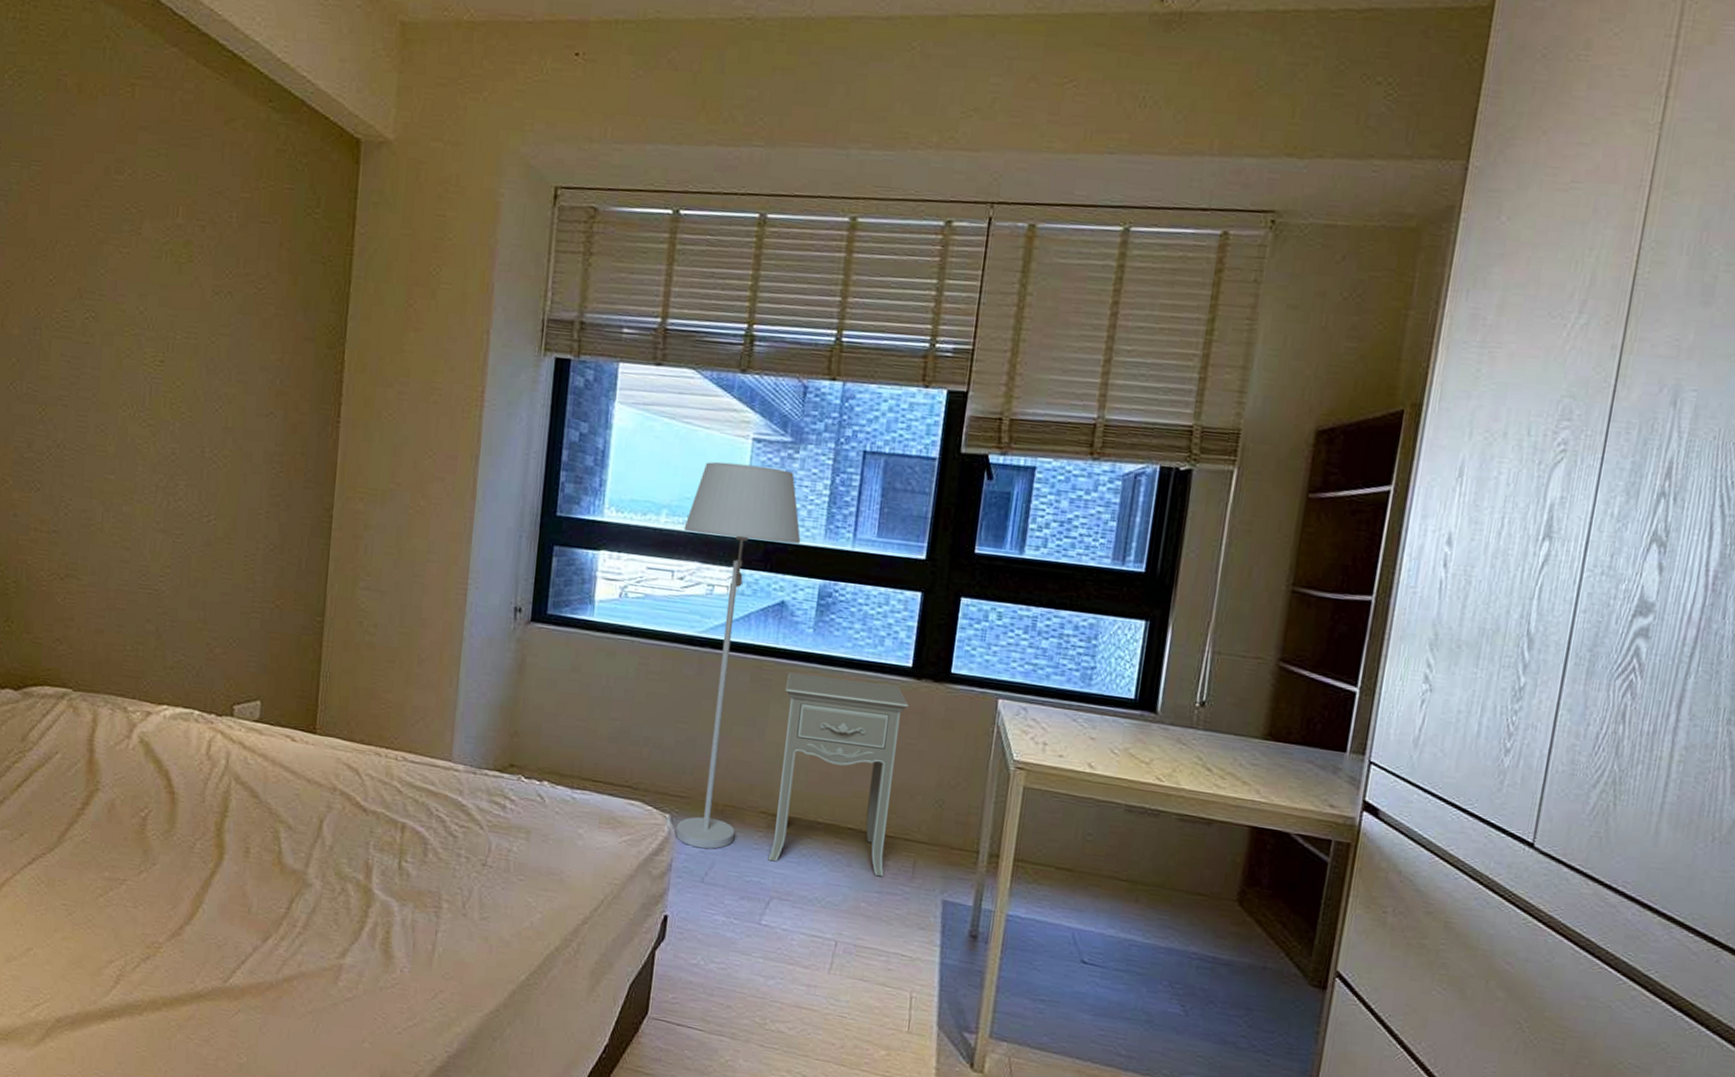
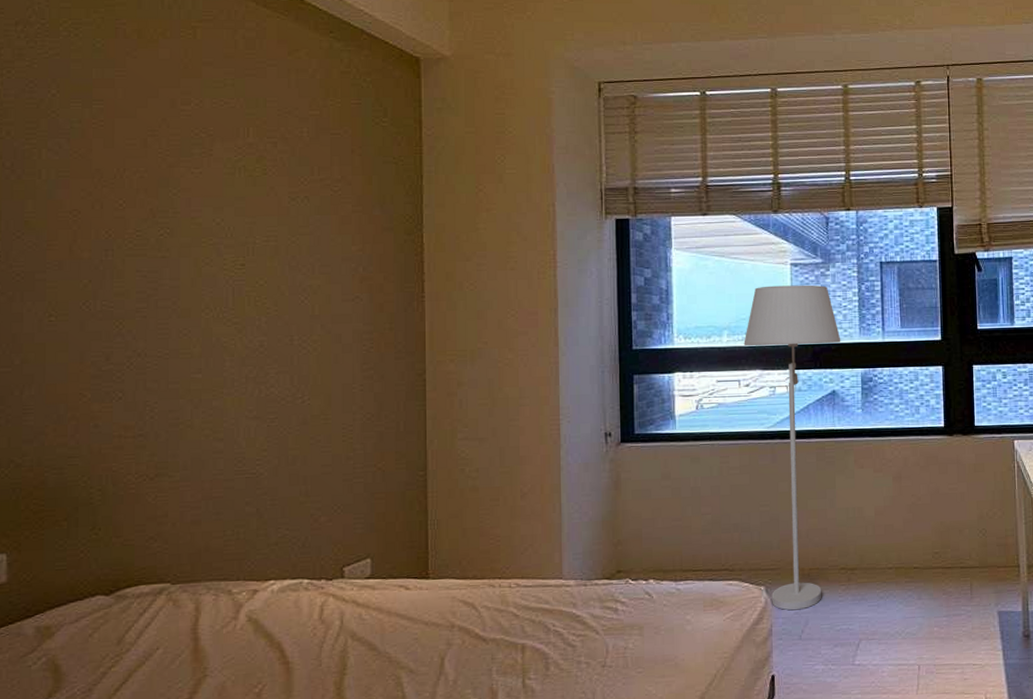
nightstand: present [768,671,909,877] -> none [846,443,949,609]

